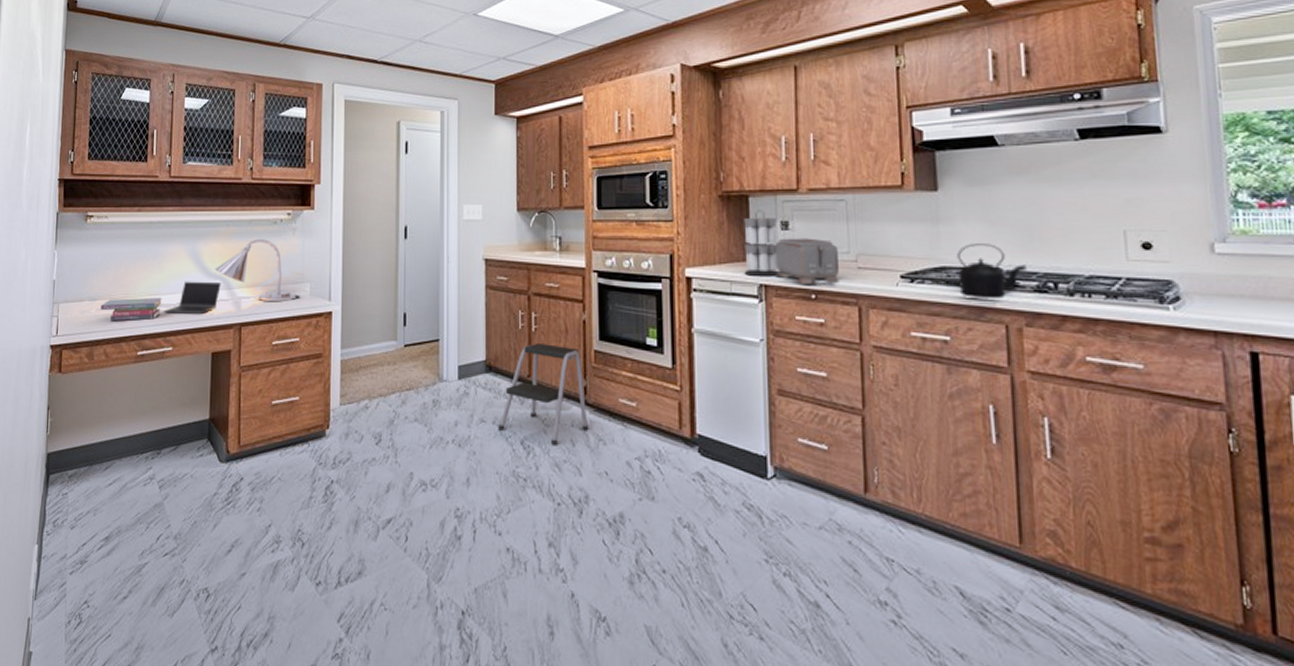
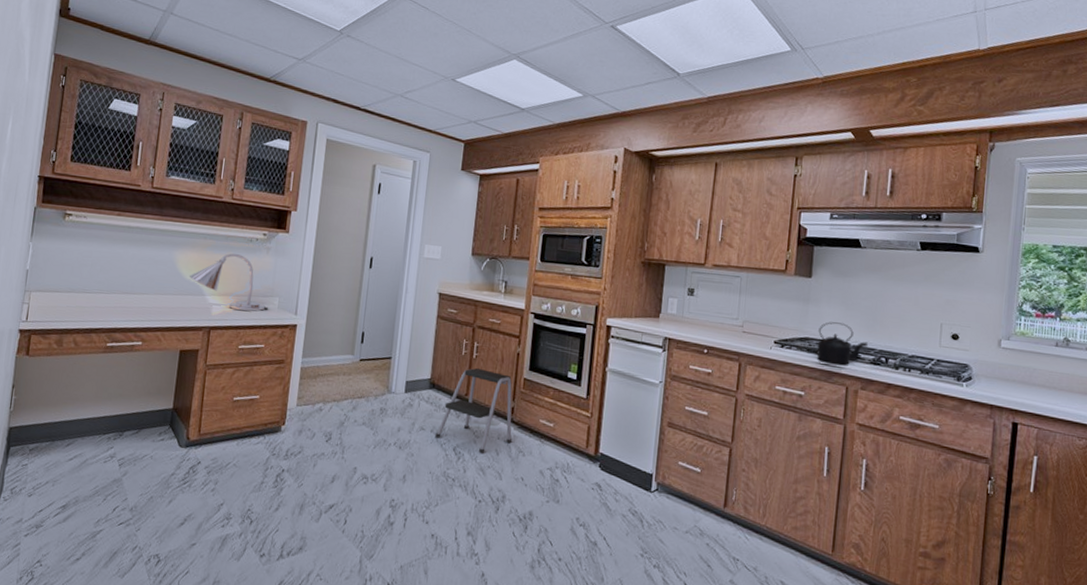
books: present [100,297,162,322] -> none [73,293,136,316]
laptop computer: present [164,281,221,315] -> none [136,284,194,315]
spice rack: present [744,209,778,277] -> none [653,276,685,332]
toaster: present [775,238,839,284] -> none [678,302,730,343]

